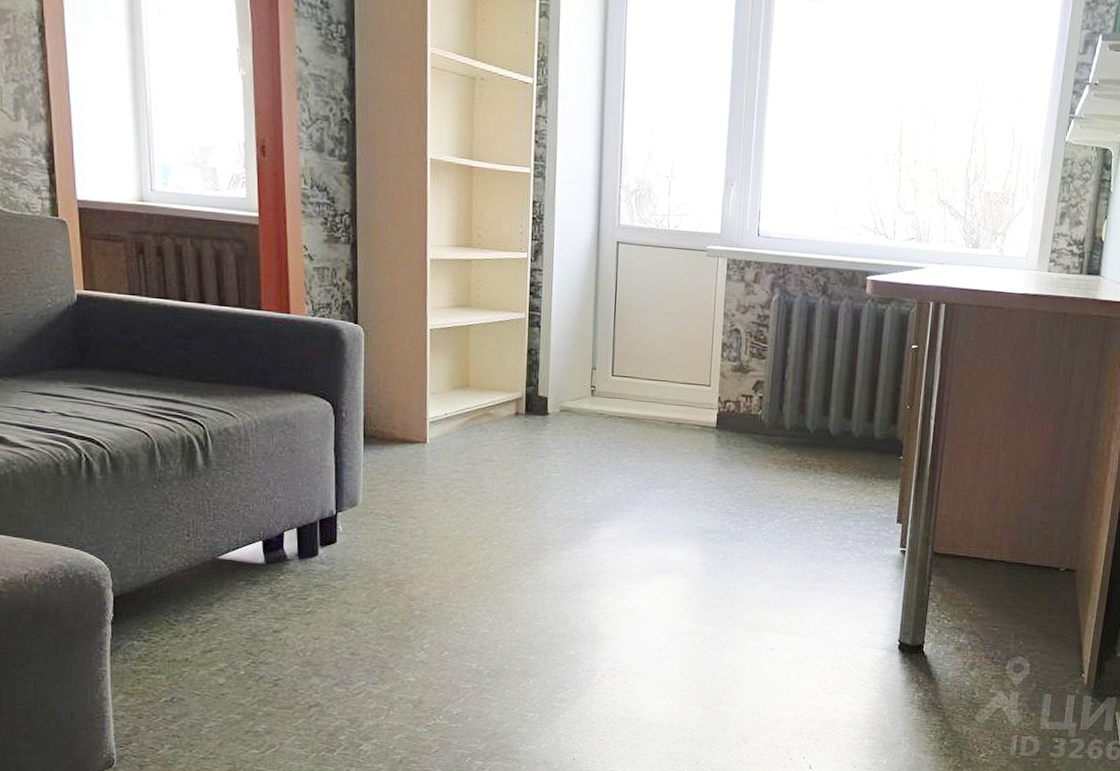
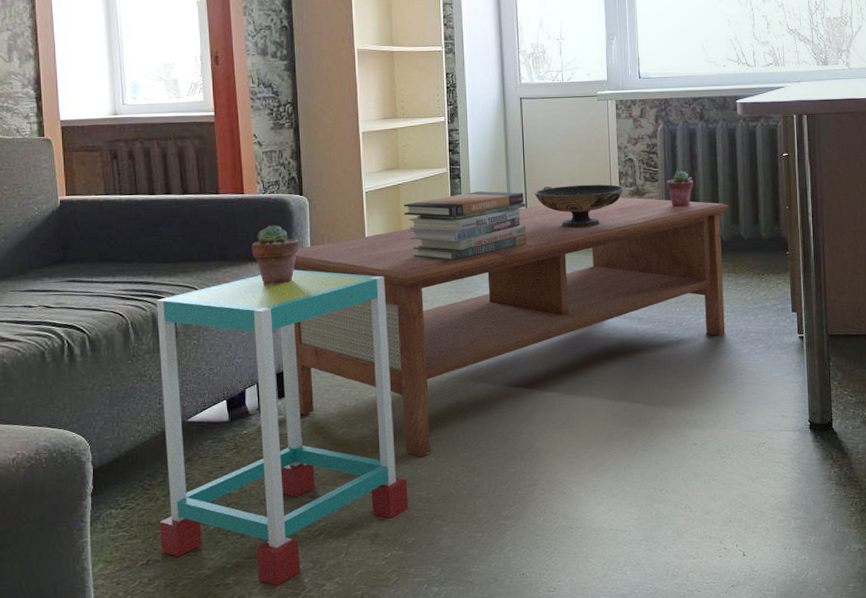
side table: none [186,407,457,740] -> present [156,270,408,586]
potted succulent: none [296,353,352,422] -> present [251,225,300,286]
coffee table: none [341,369,843,626] -> present [293,197,729,457]
book stack: none [472,344,612,421] -> present [403,191,527,261]
decorative bowl: none [623,348,725,401] -> present [534,184,623,228]
potted succulent: none [775,349,806,392] -> present [667,170,693,208]

